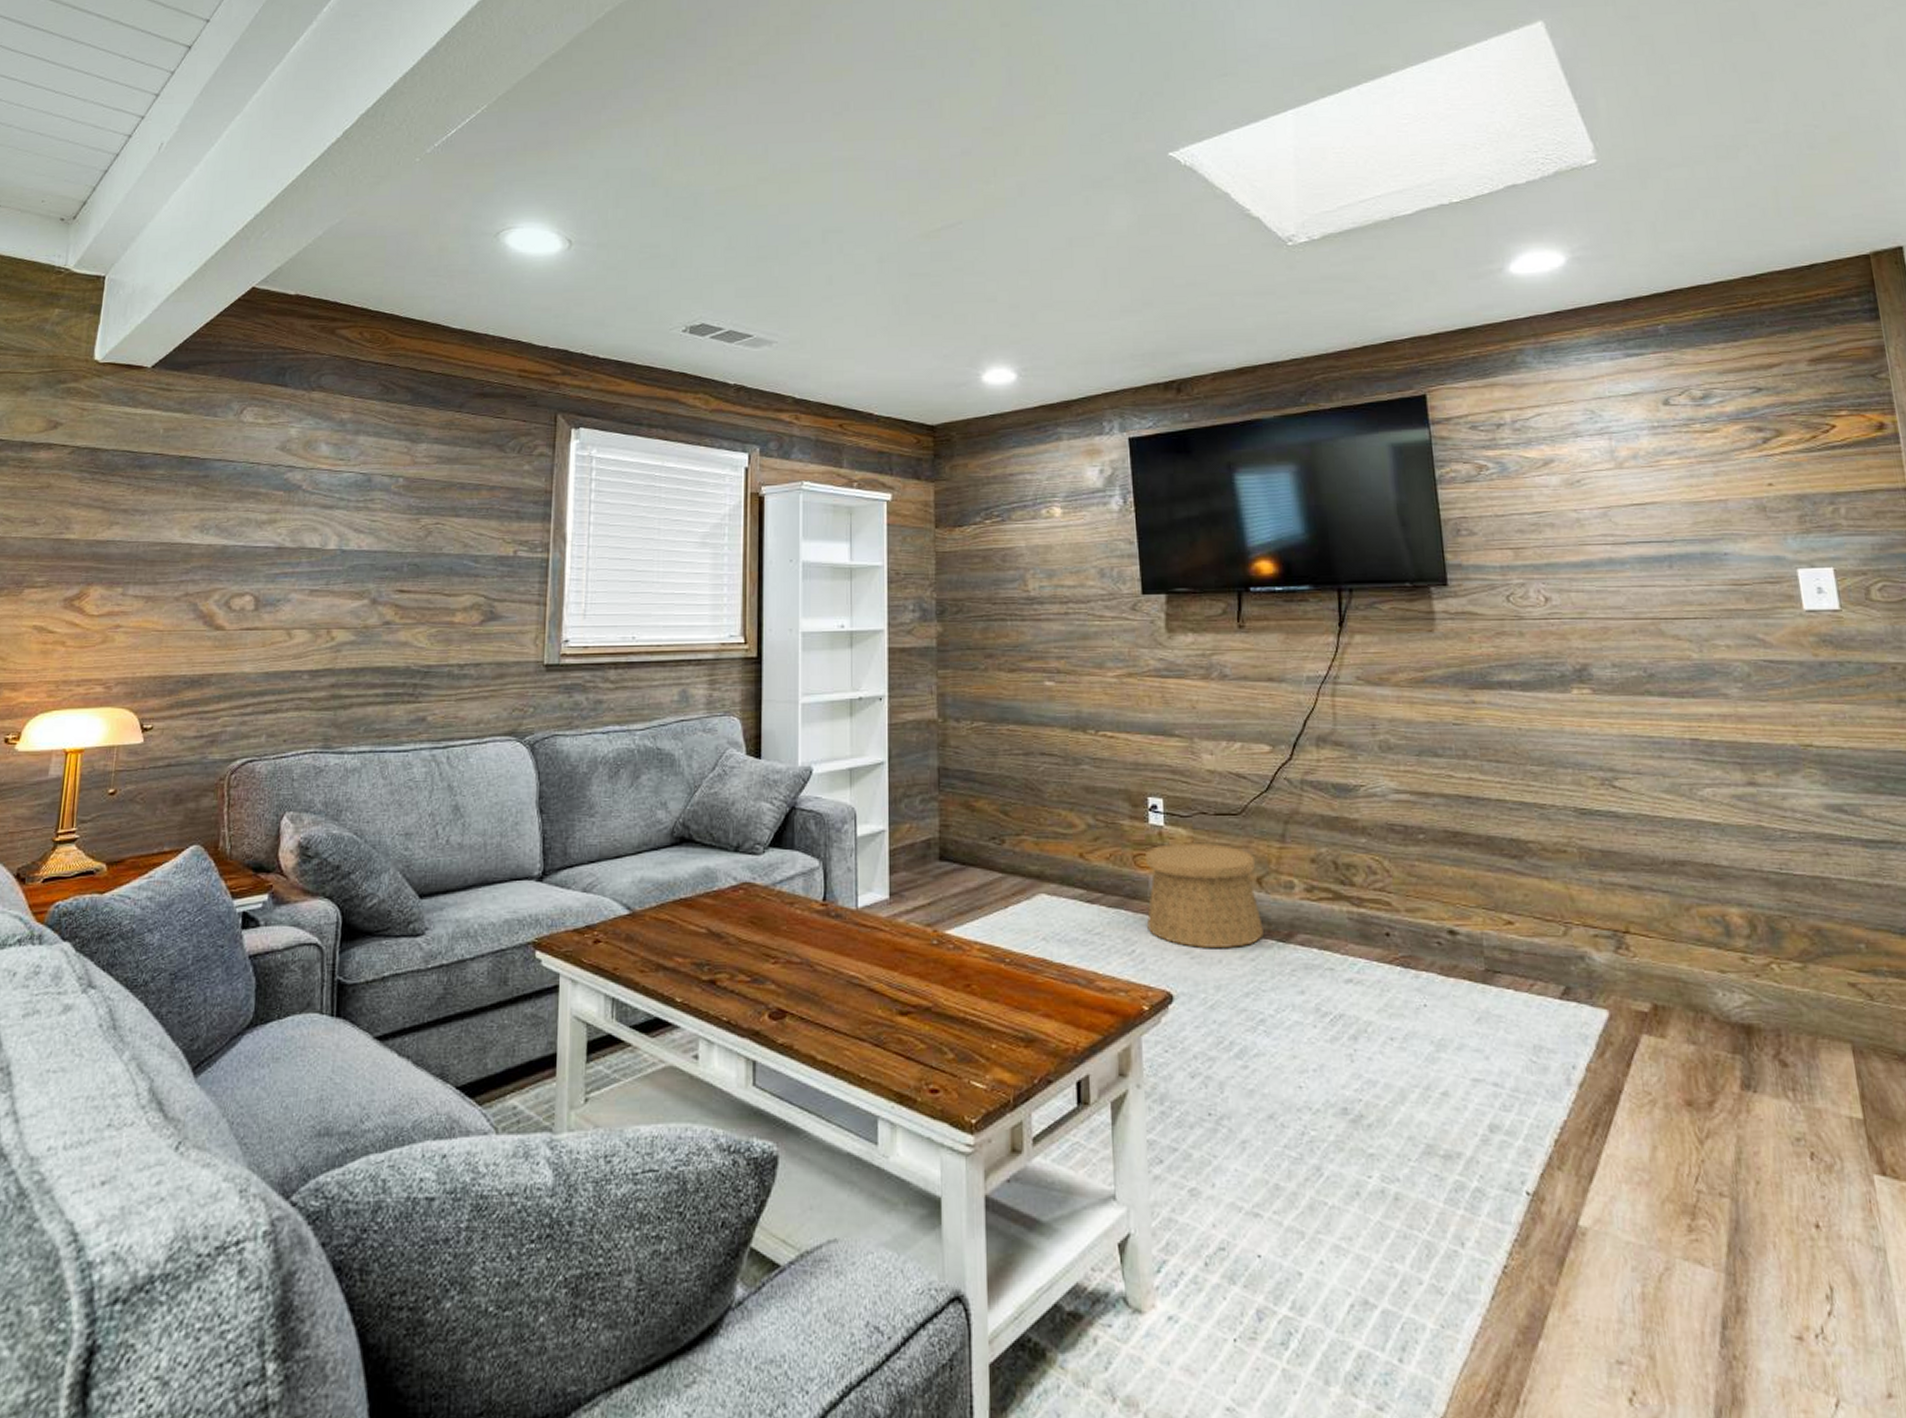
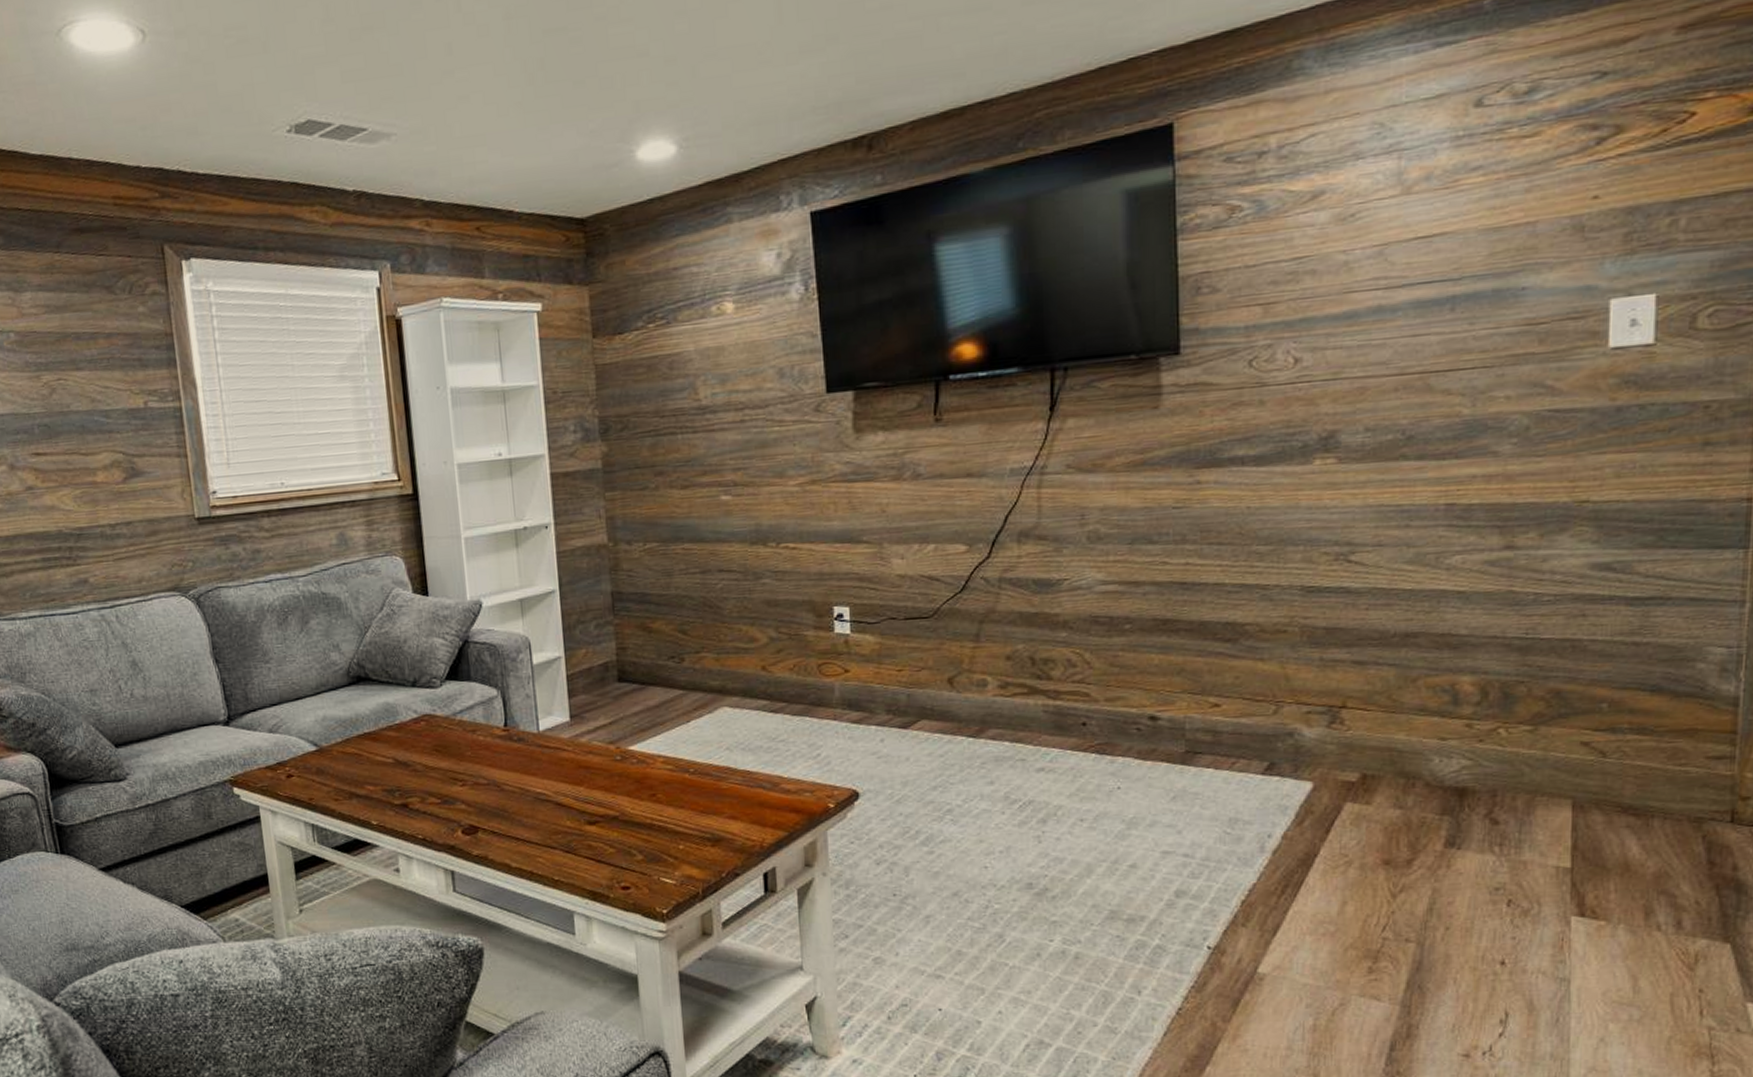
basket: present [1146,842,1264,949] -> none [831,647,953,748]

